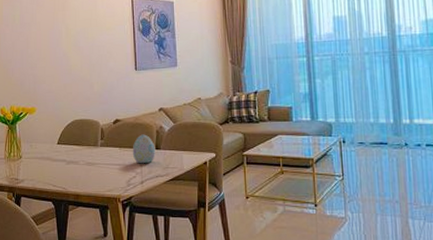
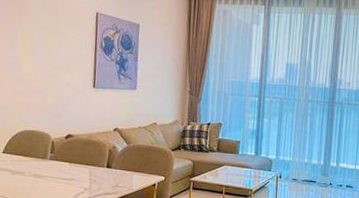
decorative egg: present [132,134,155,164] -> none [82,152,106,181]

